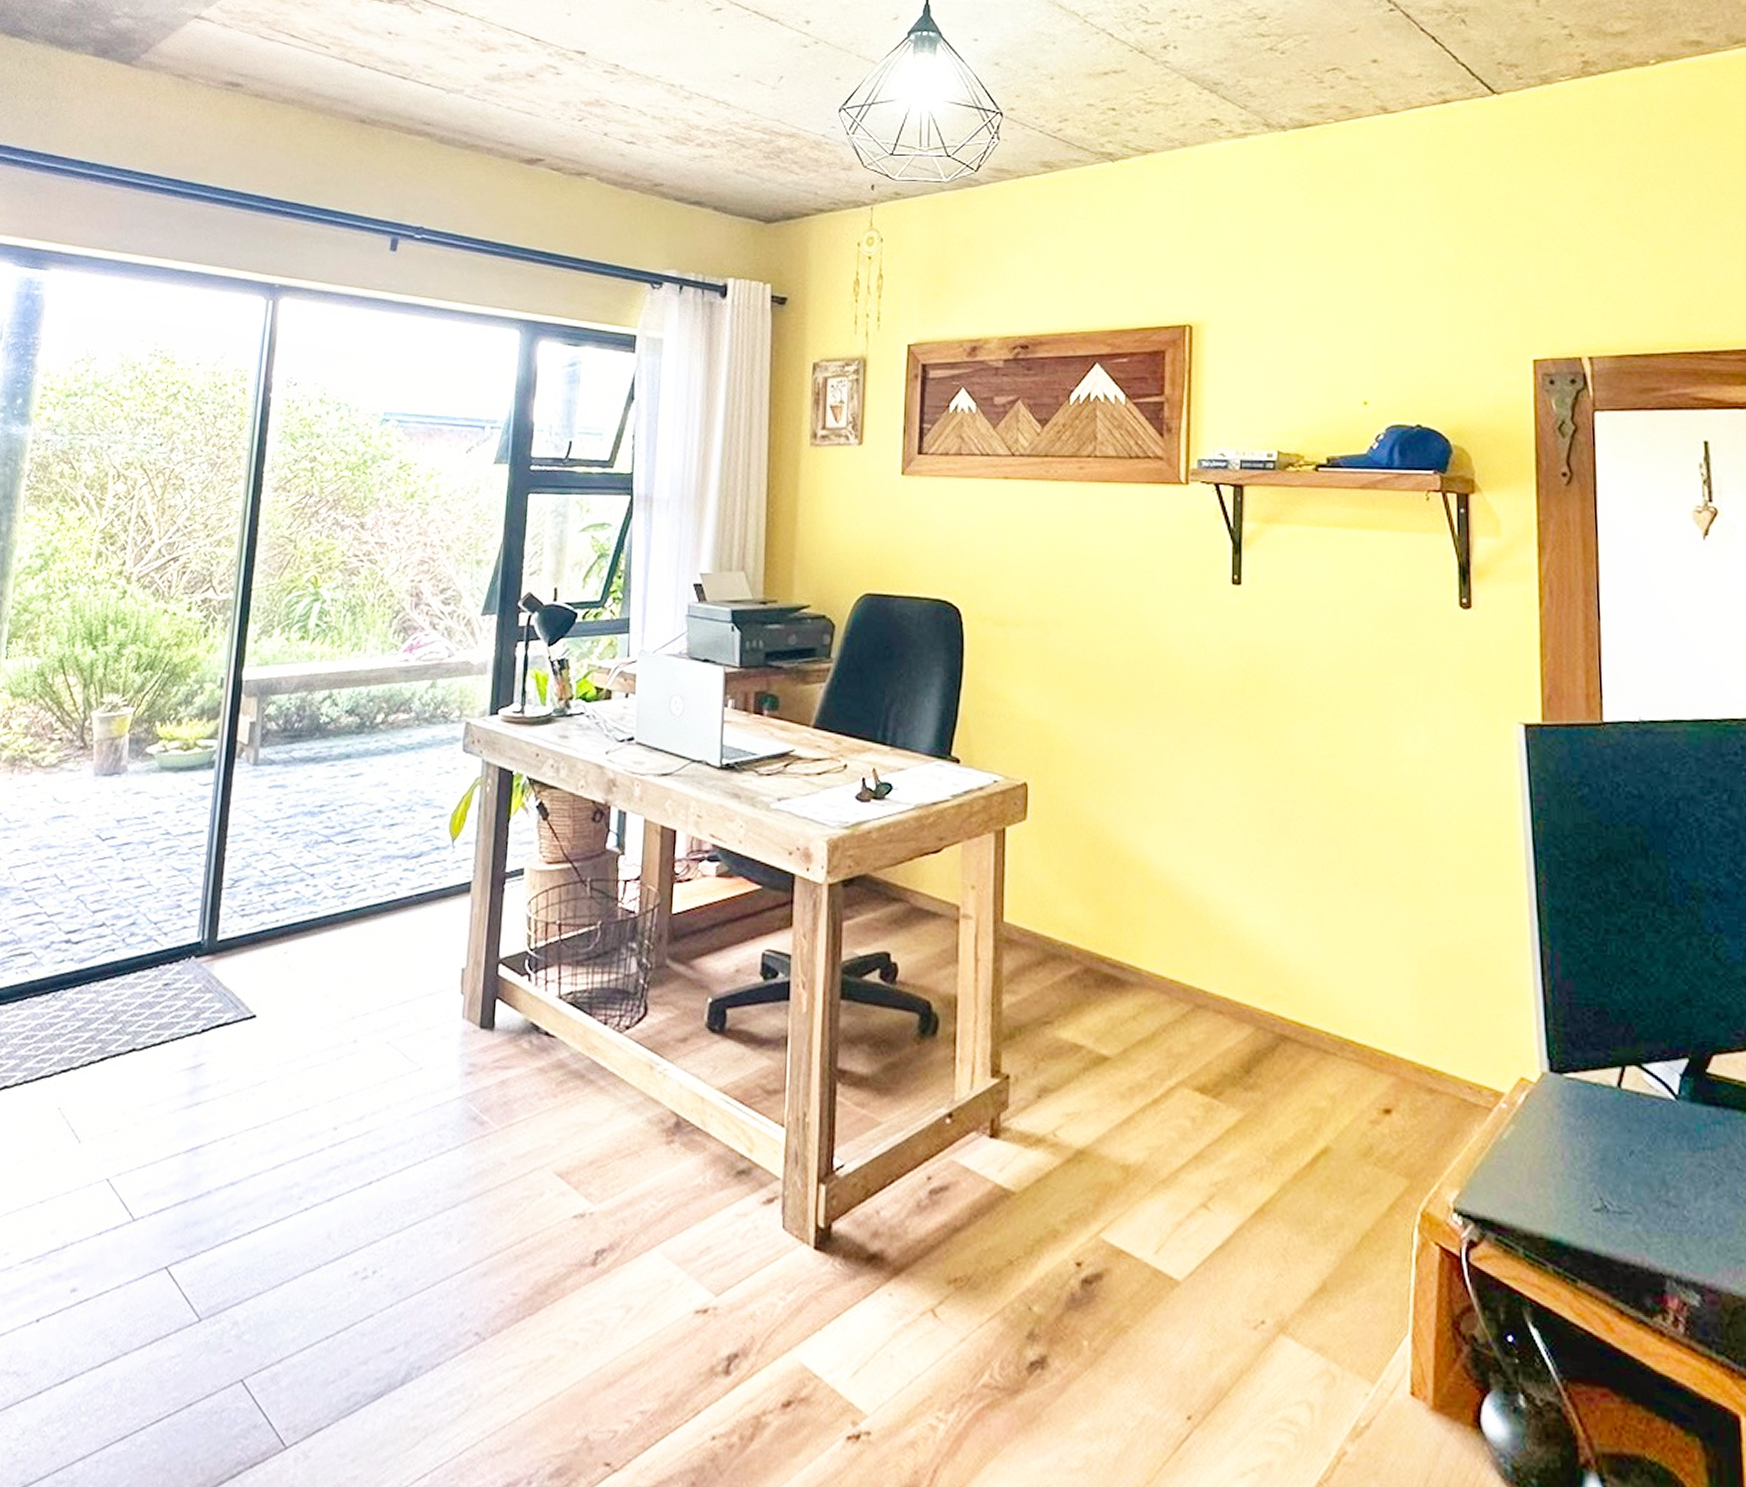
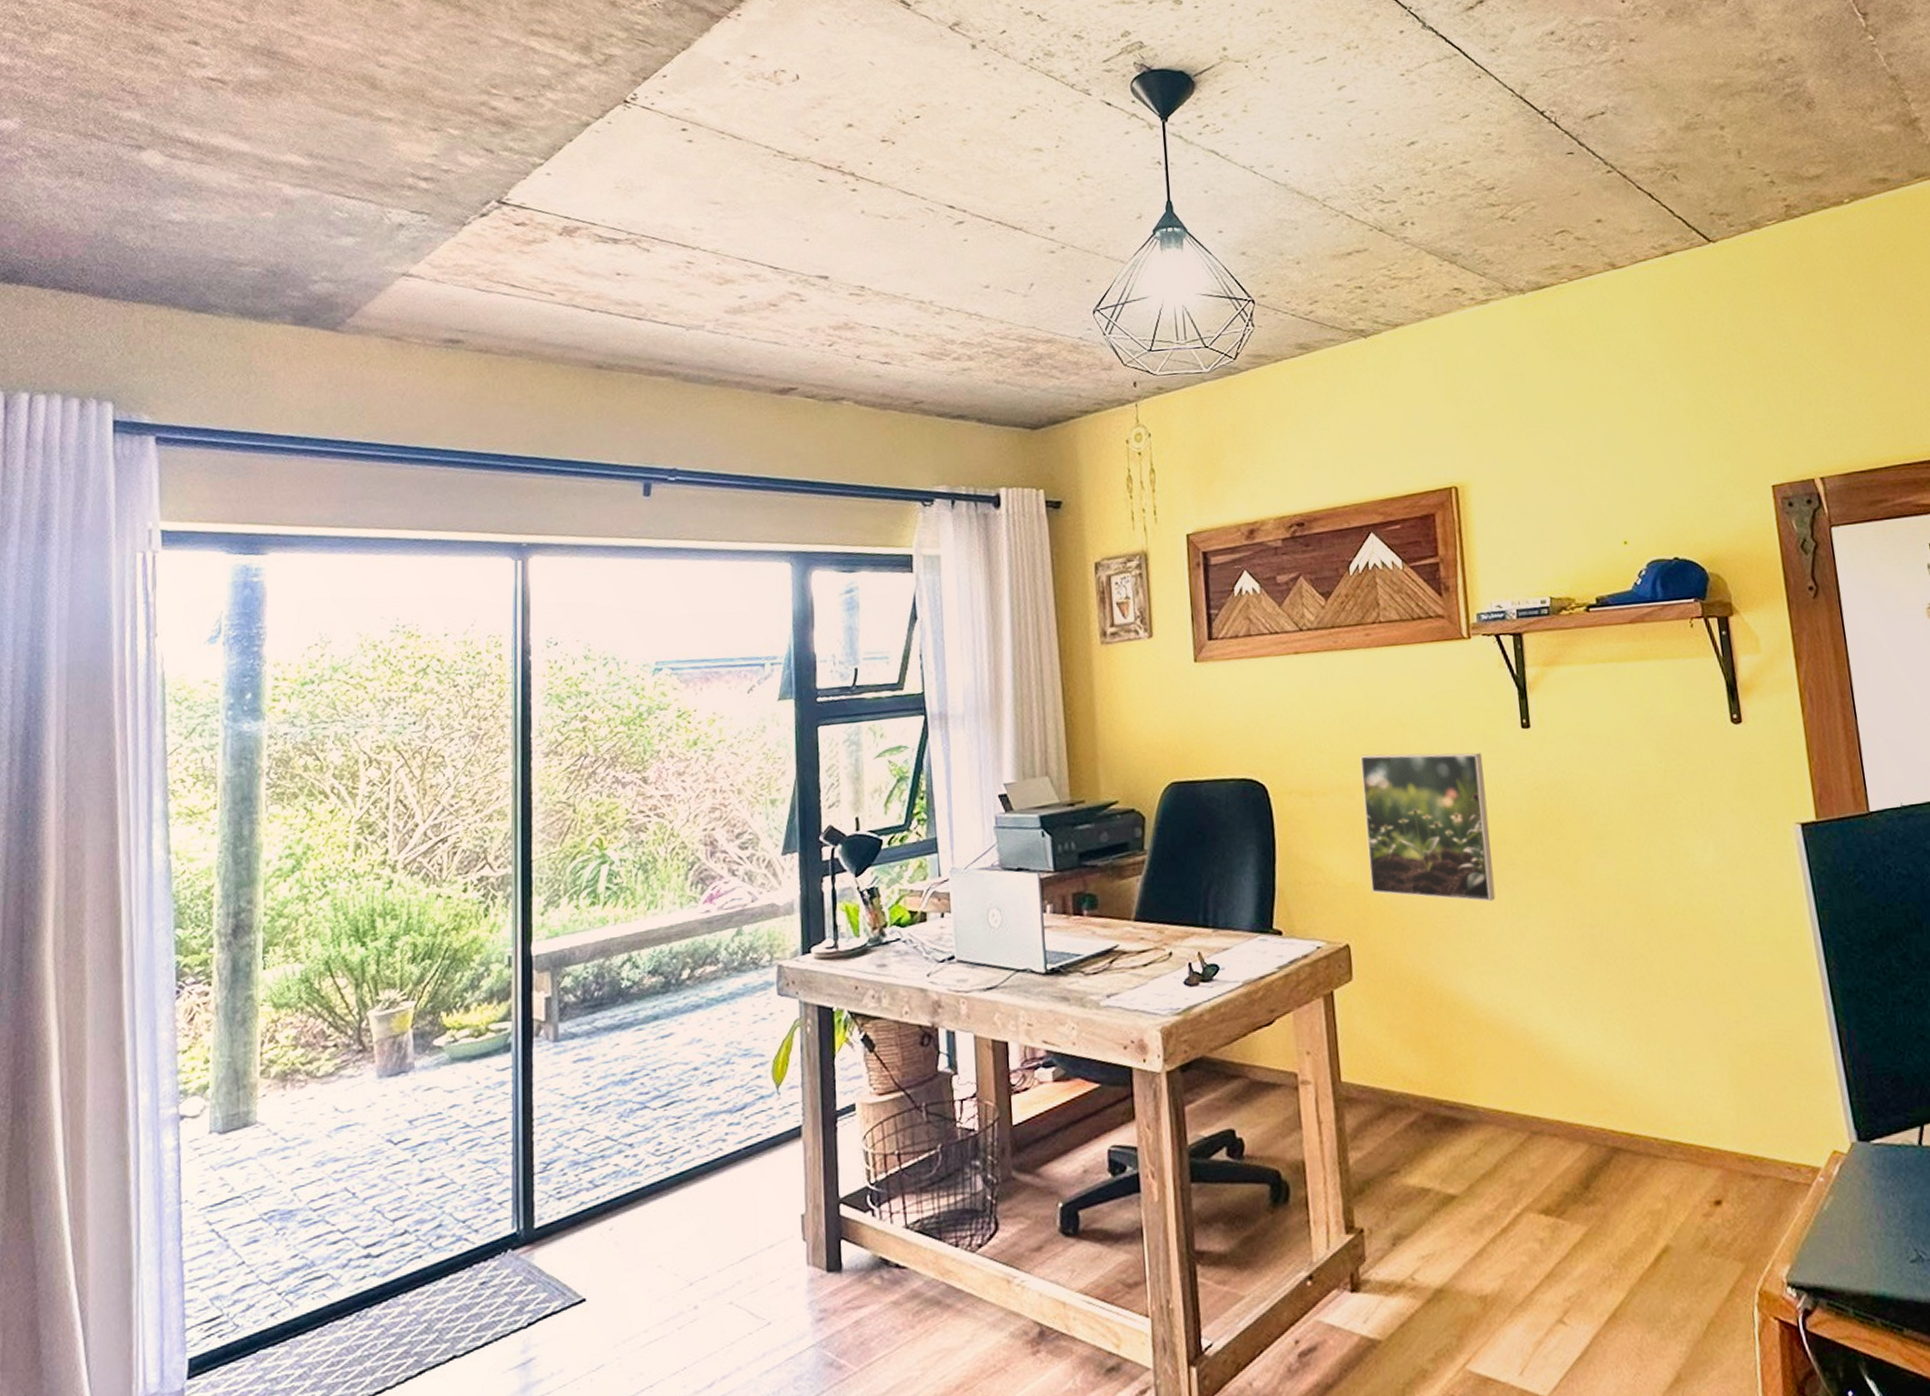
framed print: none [1057,590,1187,759] -> present [1360,752,1496,902]

